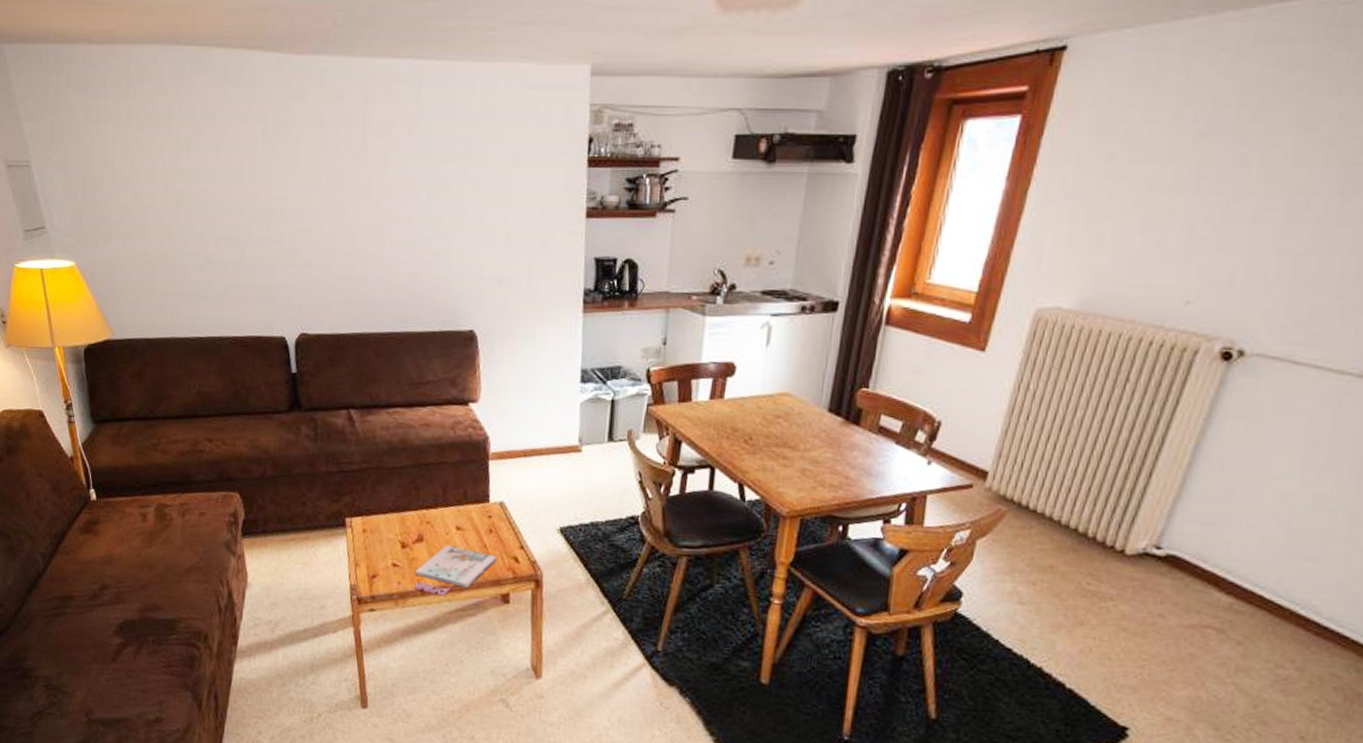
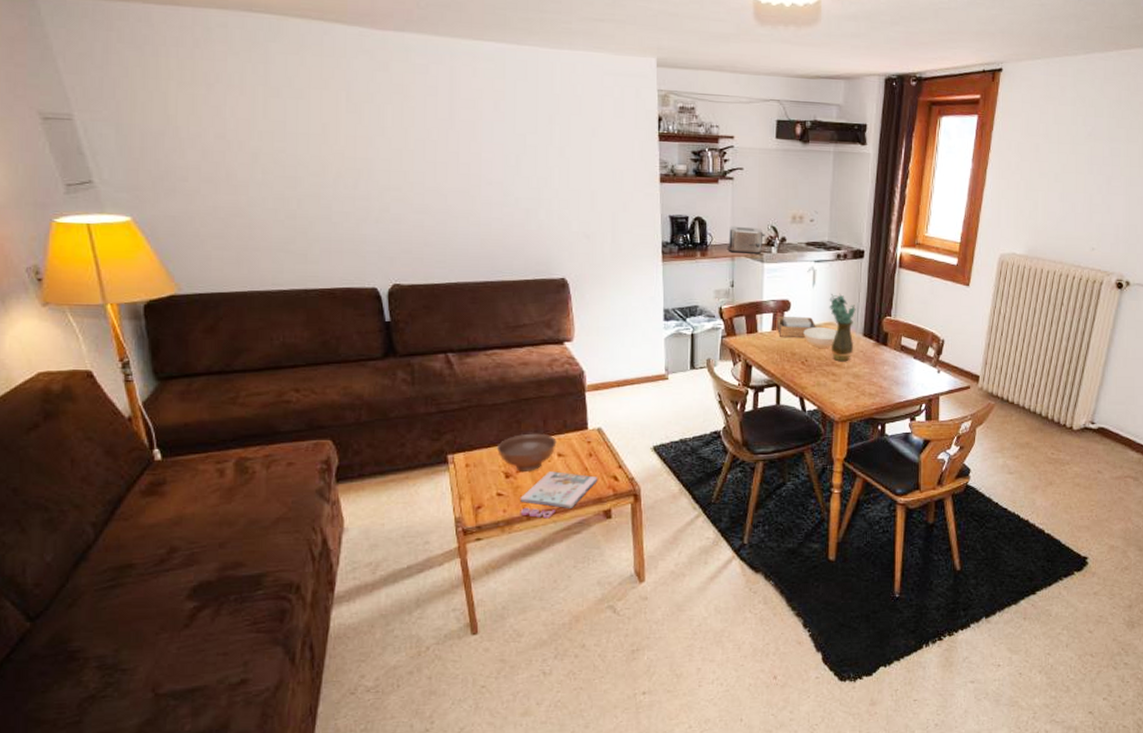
decorative bowl: none [394,501,456,543] -> present [496,433,557,471]
toaster: none [662,270,710,306] -> present [728,226,765,255]
napkin holder: none [715,382,768,412] -> present [776,316,817,339]
bowl: none [749,397,794,425] -> present [804,326,837,348]
vase: none [783,356,821,443] -> present [829,293,856,362]

